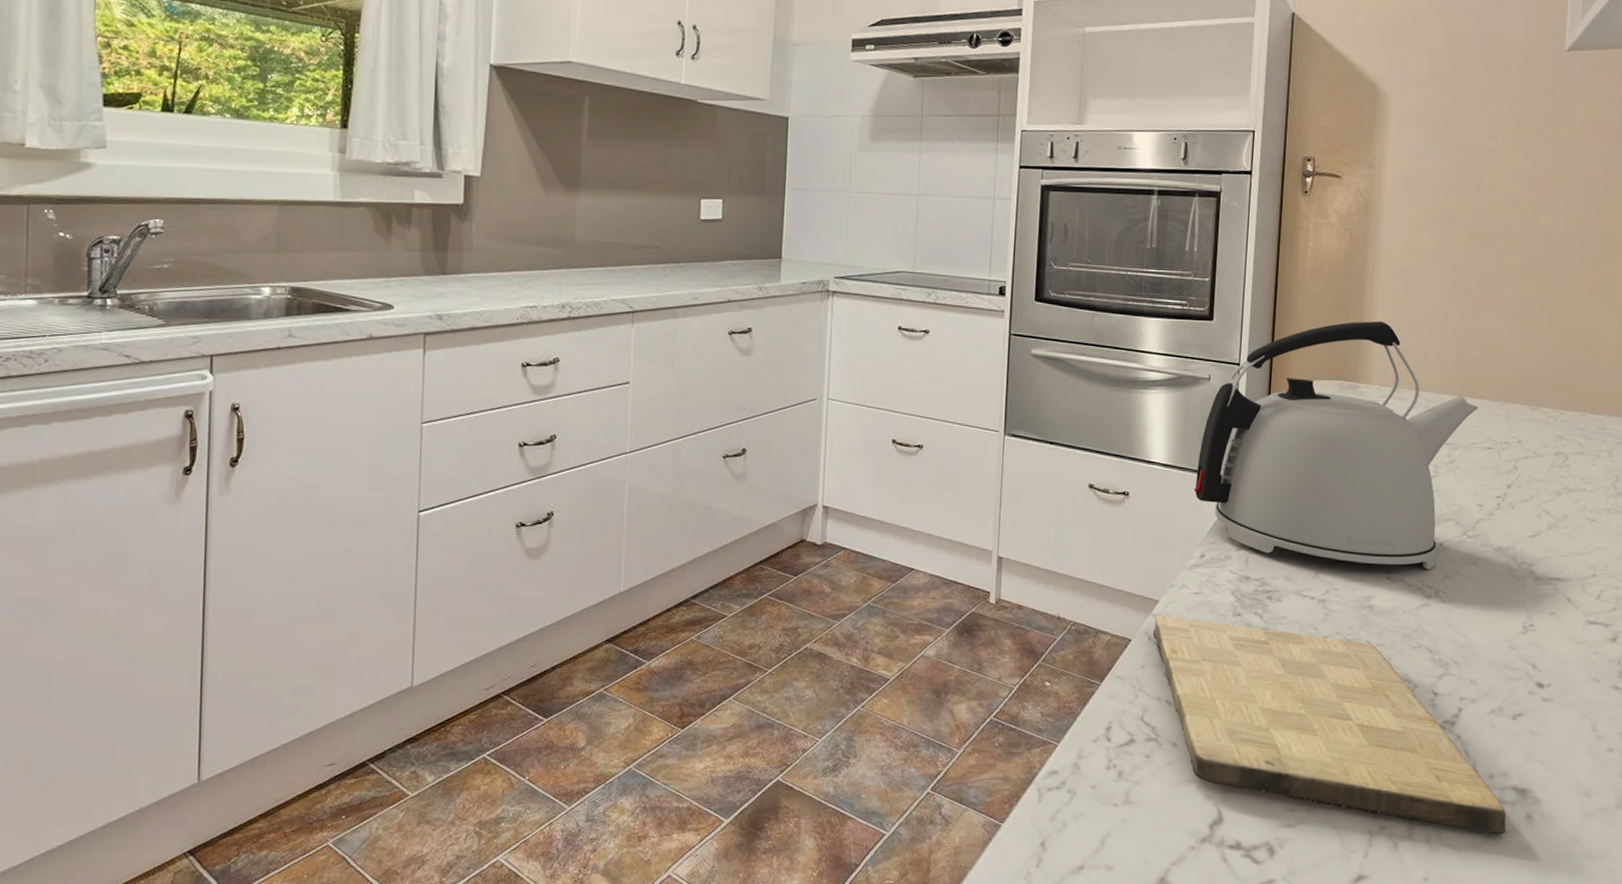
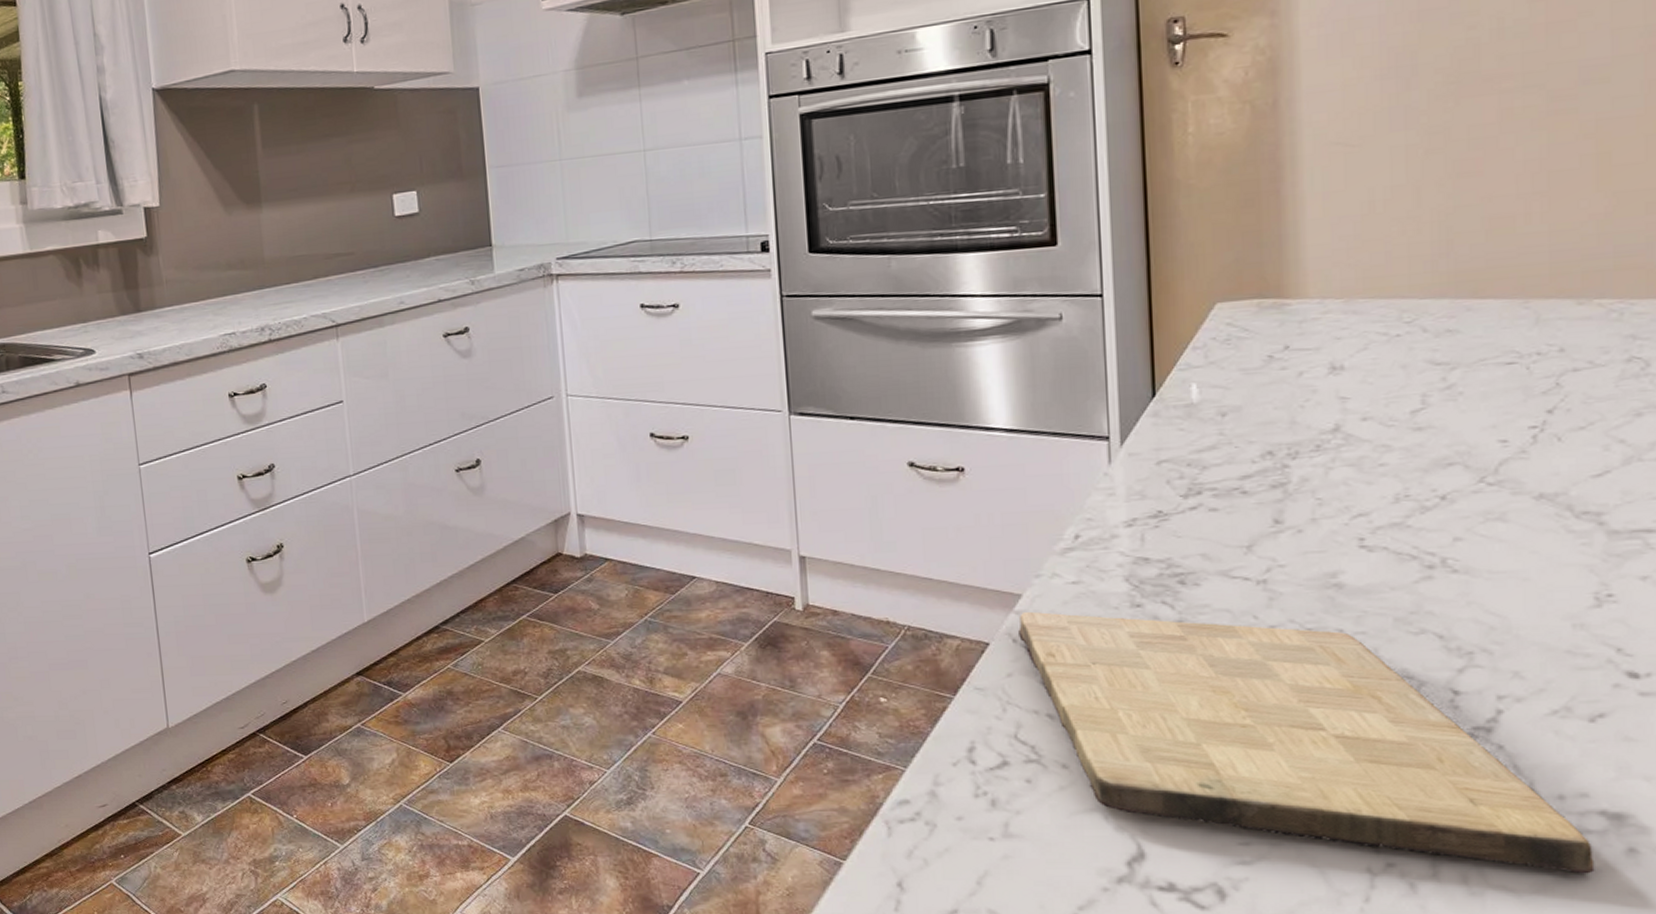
kettle: present [1194,320,1479,570] -> none [1055,213,1486,532]

